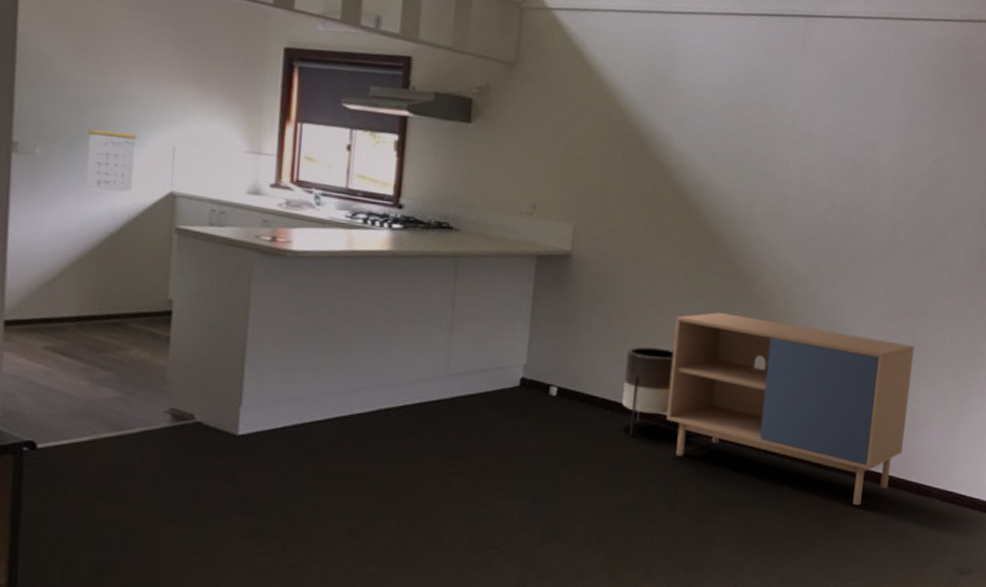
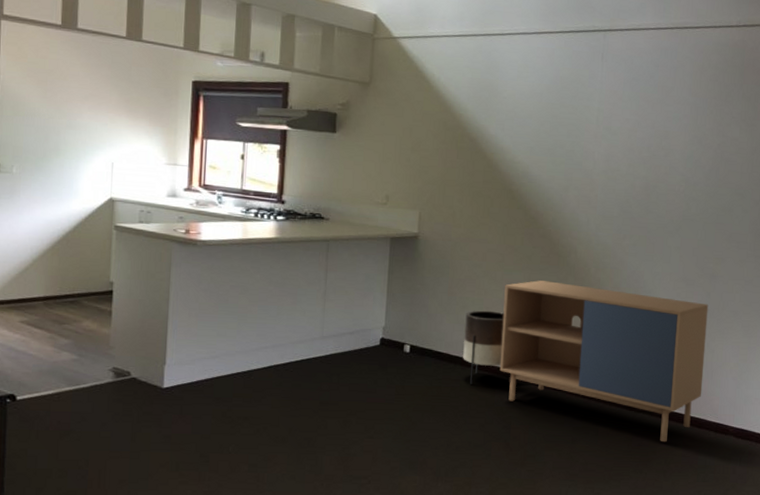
calendar: present [86,128,137,193] -> none [49,151,85,199]

